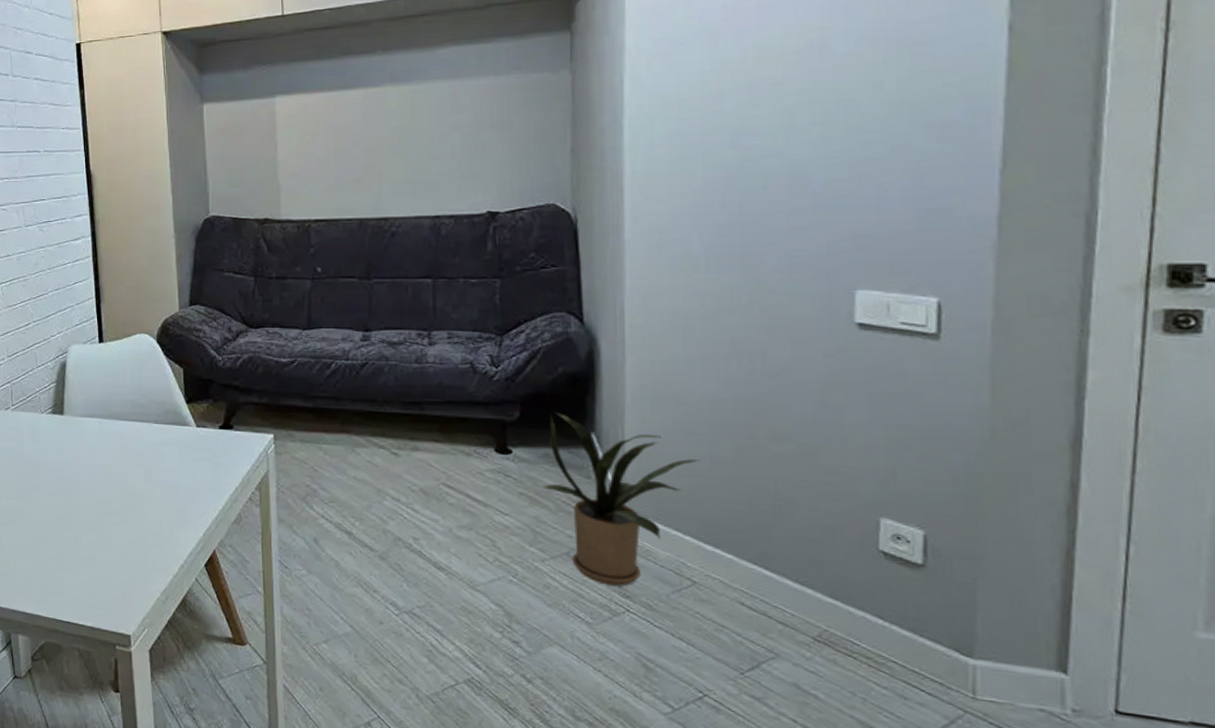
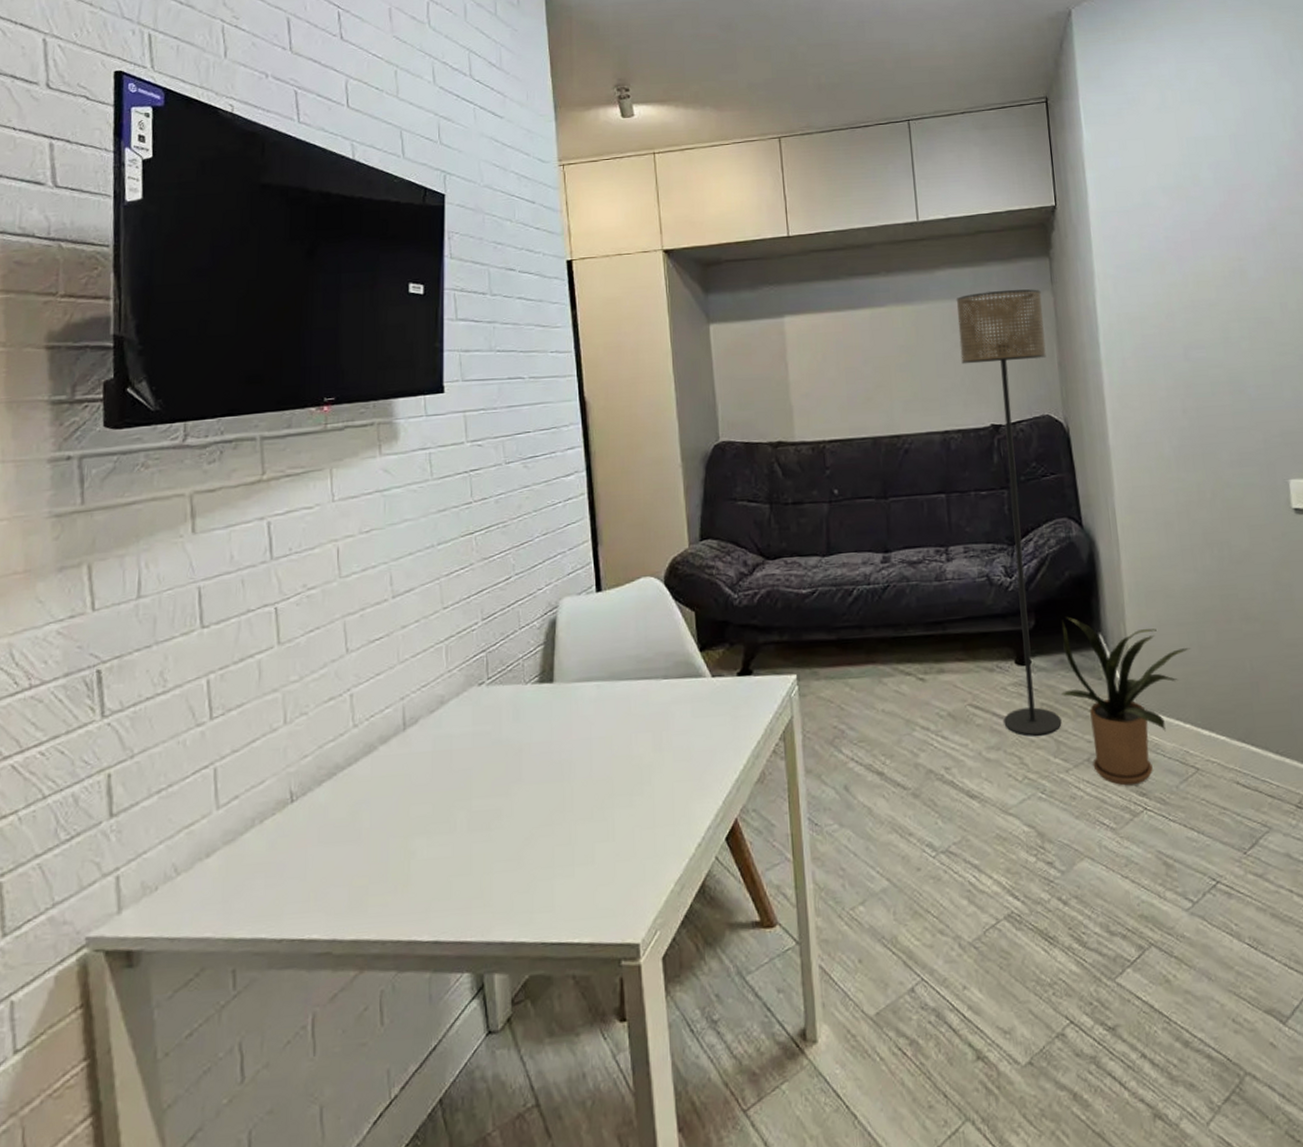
floor lamp: none [457,67,558,524] -> present [956,289,1062,736]

